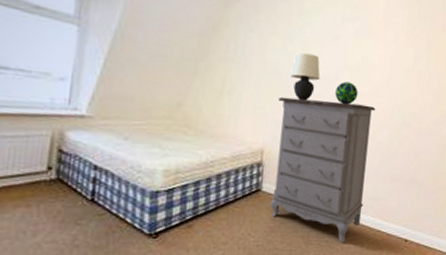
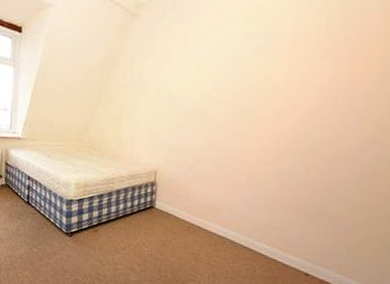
dresser: present [270,96,376,243] -> none [162,121,278,266]
table lamp: present [290,52,320,101] -> none [184,76,215,125]
decorative sphere: present [335,81,358,105] -> none [230,104,257,128]

